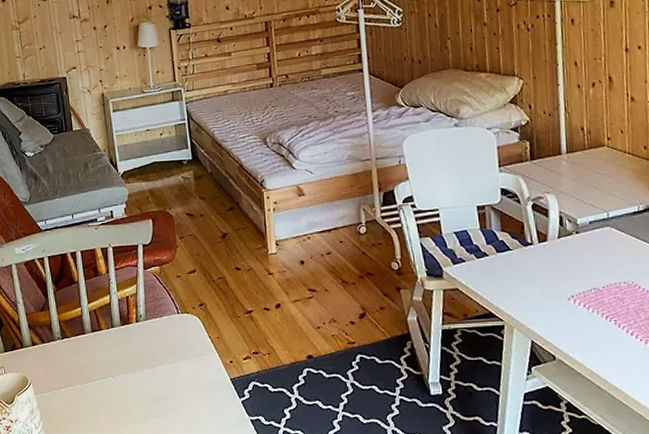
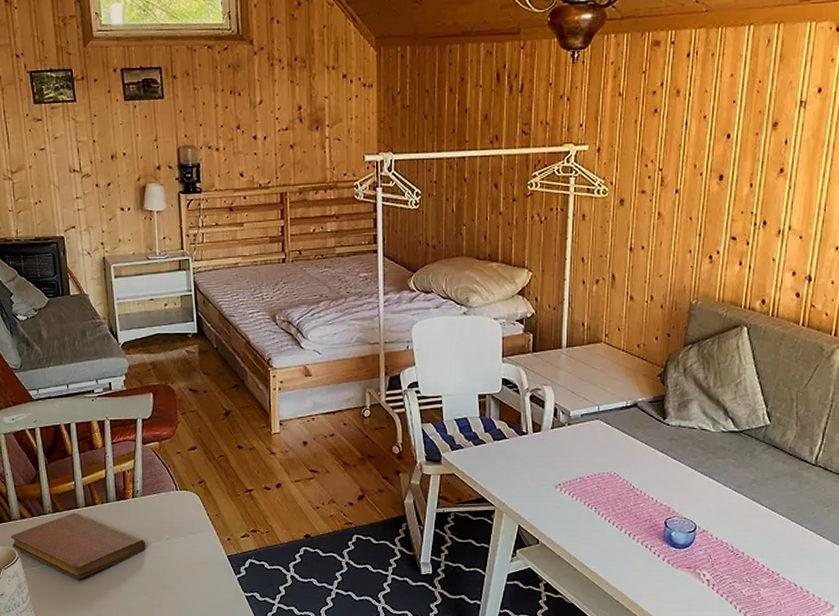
notebook: none [23,338,151,405] -> present [10,512,146,579]

